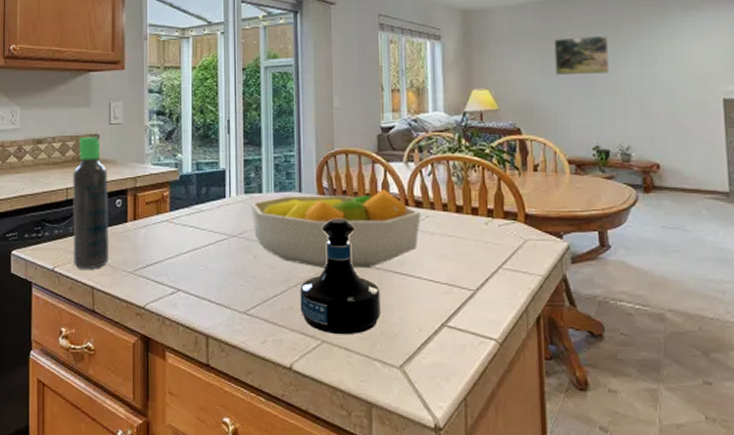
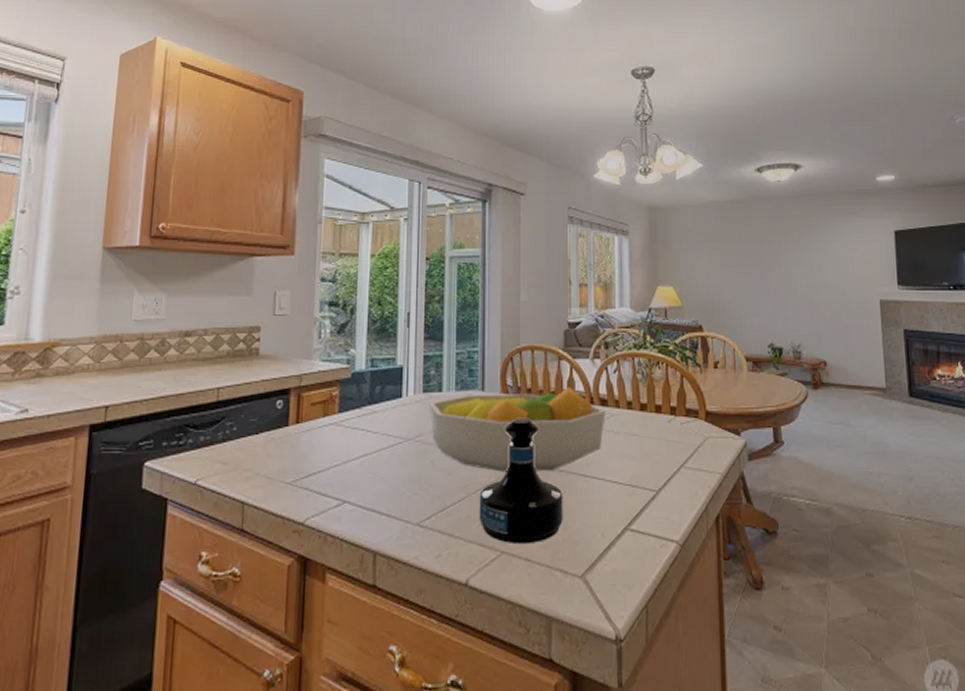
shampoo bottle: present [72,137,110,269] -> none [221,329,268,481]
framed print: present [554,35,610,76] -> none [734,236,783,274]

